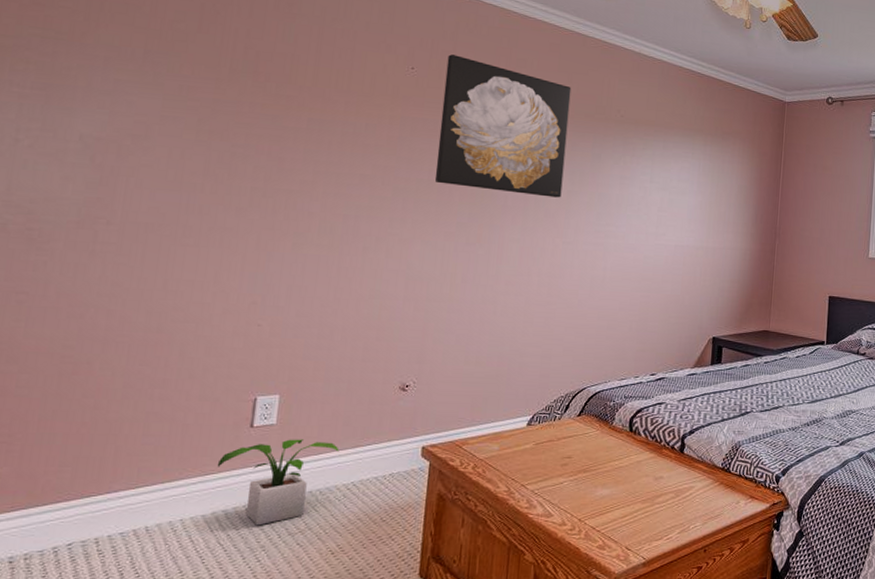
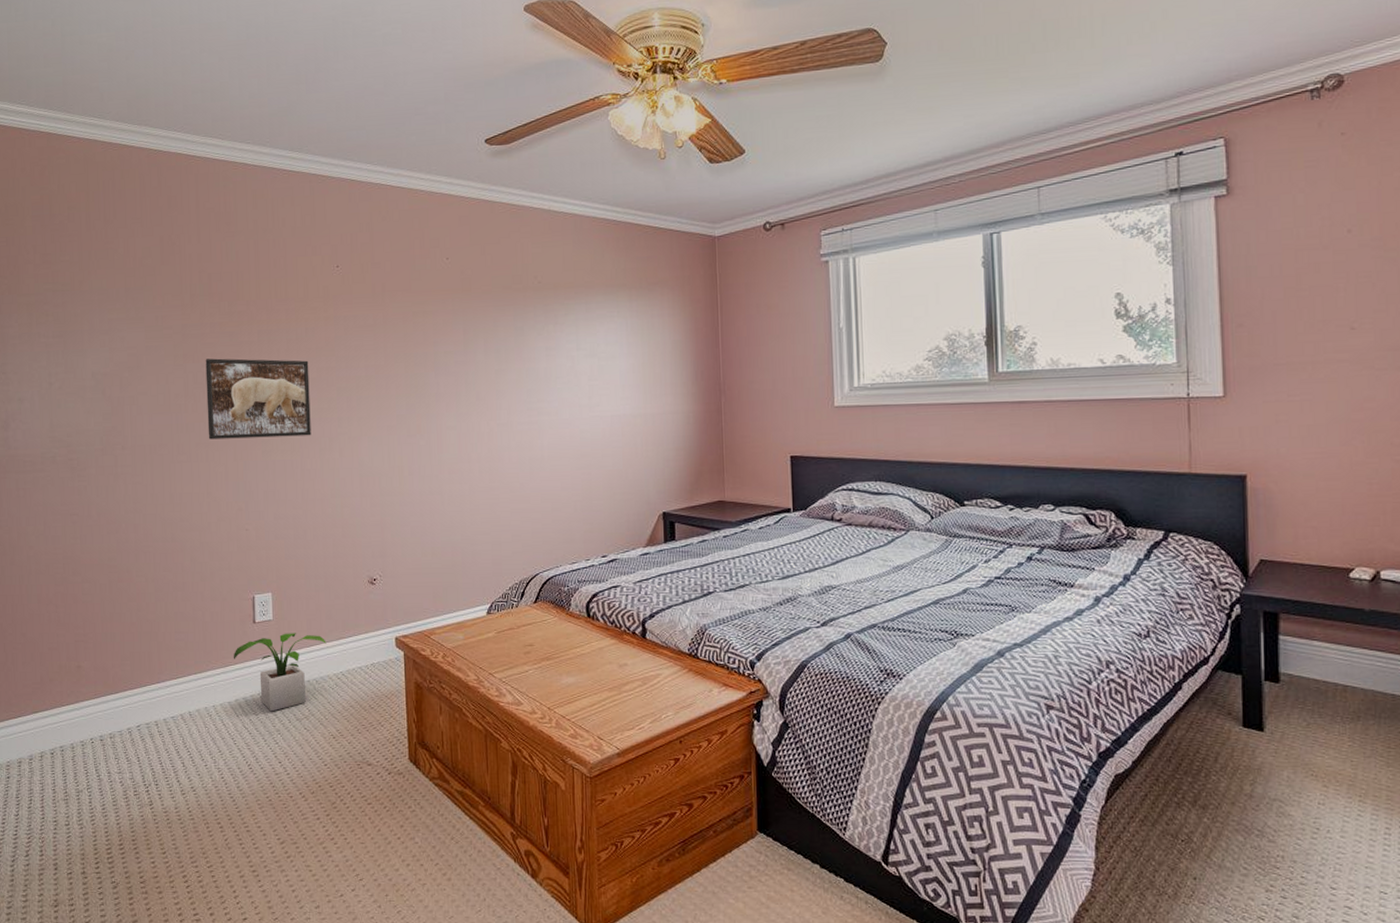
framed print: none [226,139,364,233] -> present [205,358,311,440]
wall art: present [434,54,572,198] -> none [366,246,490,379]

